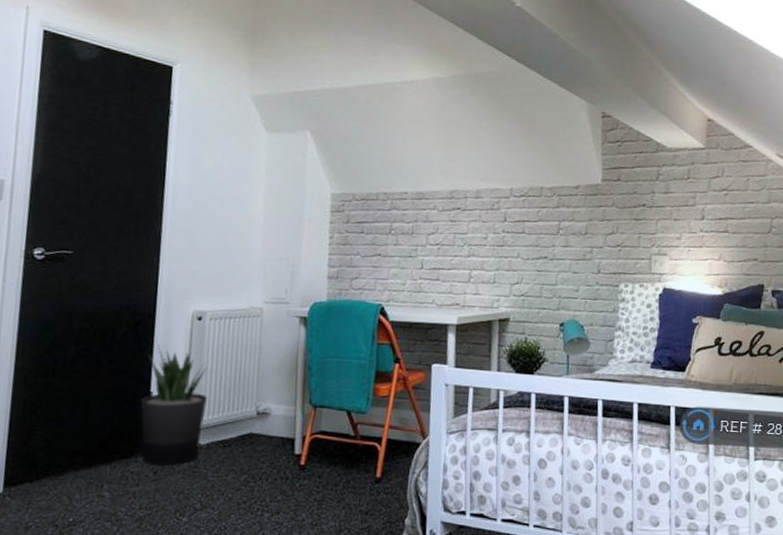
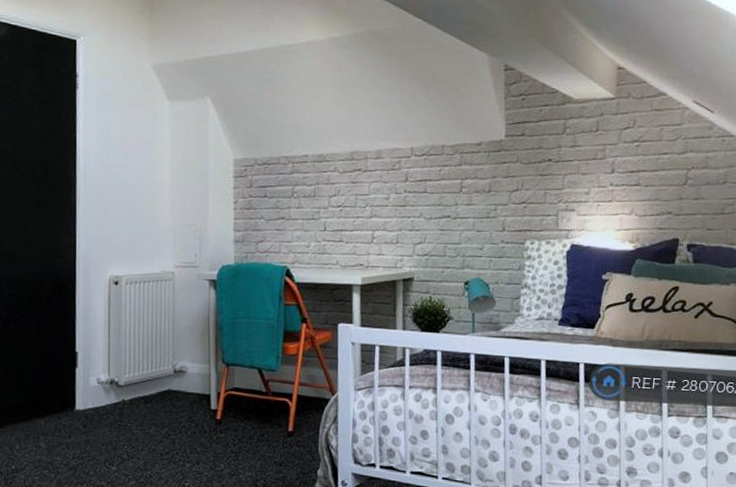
planter: present [140,345,208,466] -> none [67,309,128,419]

